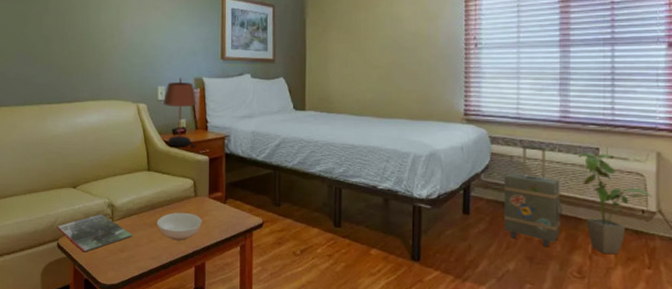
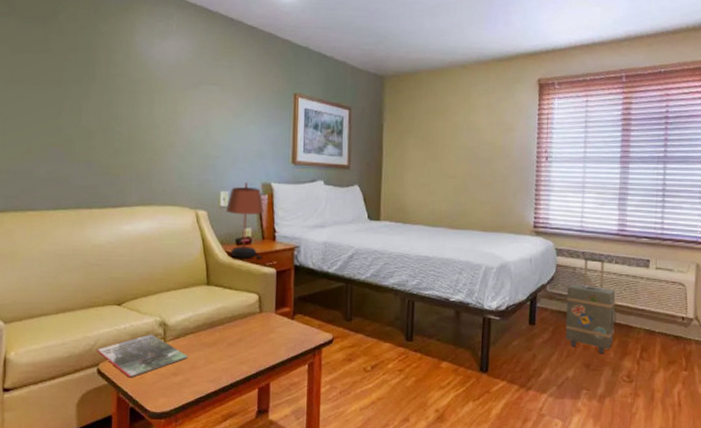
bowl: present [157,212,202,241] -> none [216,330,267,361]
house plant: present [579,152,652,255] -> none [632,264,691,359]

